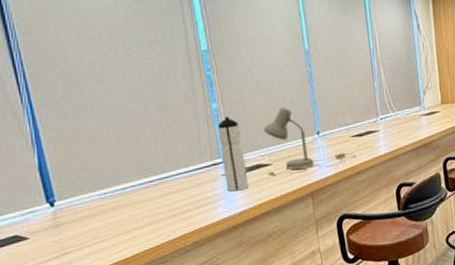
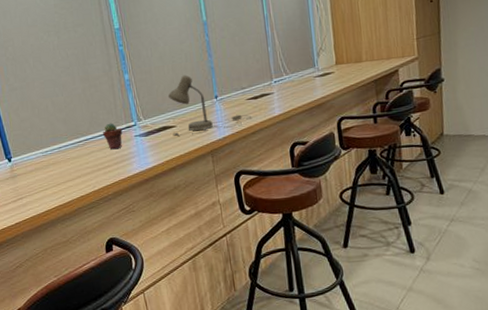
potted succulent: none [182,159,207,191] -> present [103,123,123,150]
water bottle: present [217,116,249,192] -> none [129,85,157,150]

